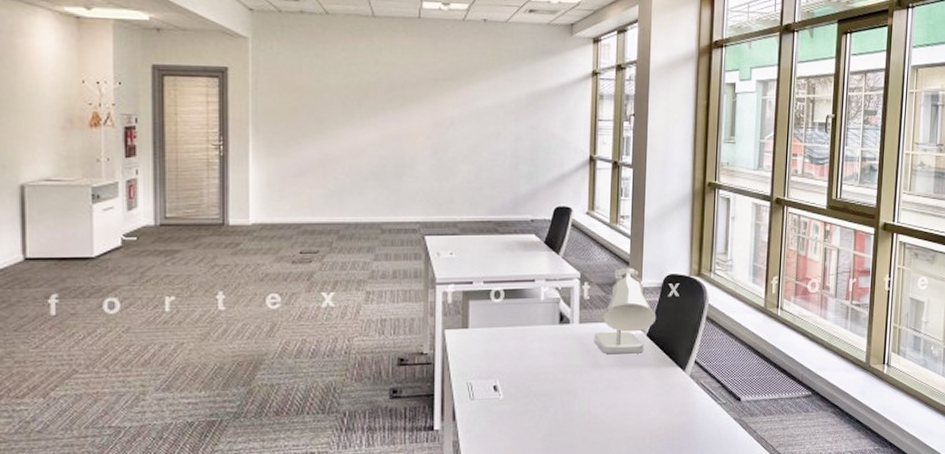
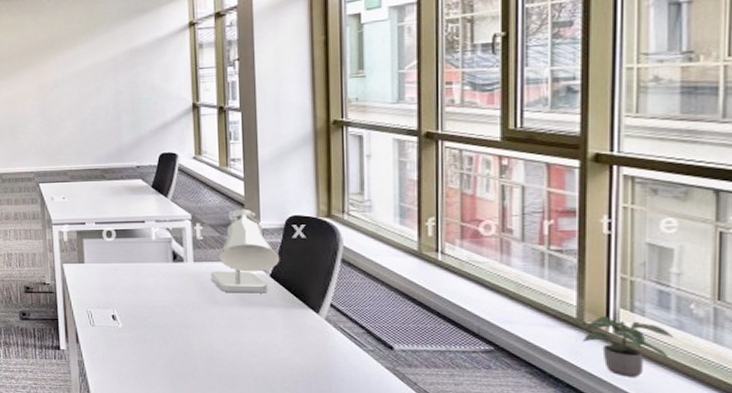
potted plant: none [868,359,920,409] -> present [583,316,673,377]

